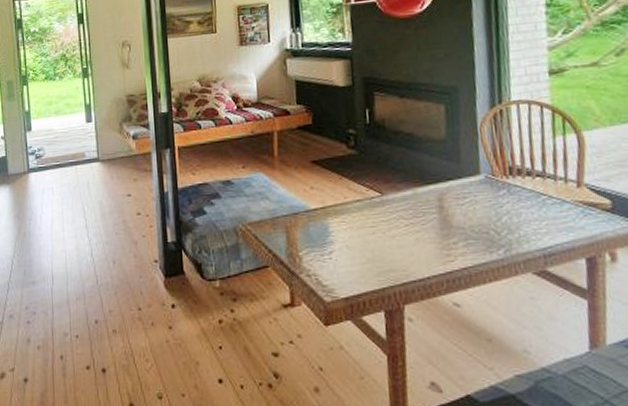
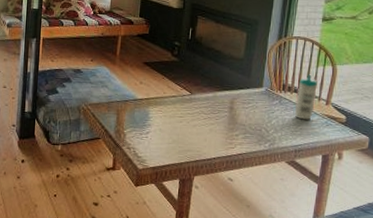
water bottle: none [531,148,562,212] -> present [294,74,317,120]

